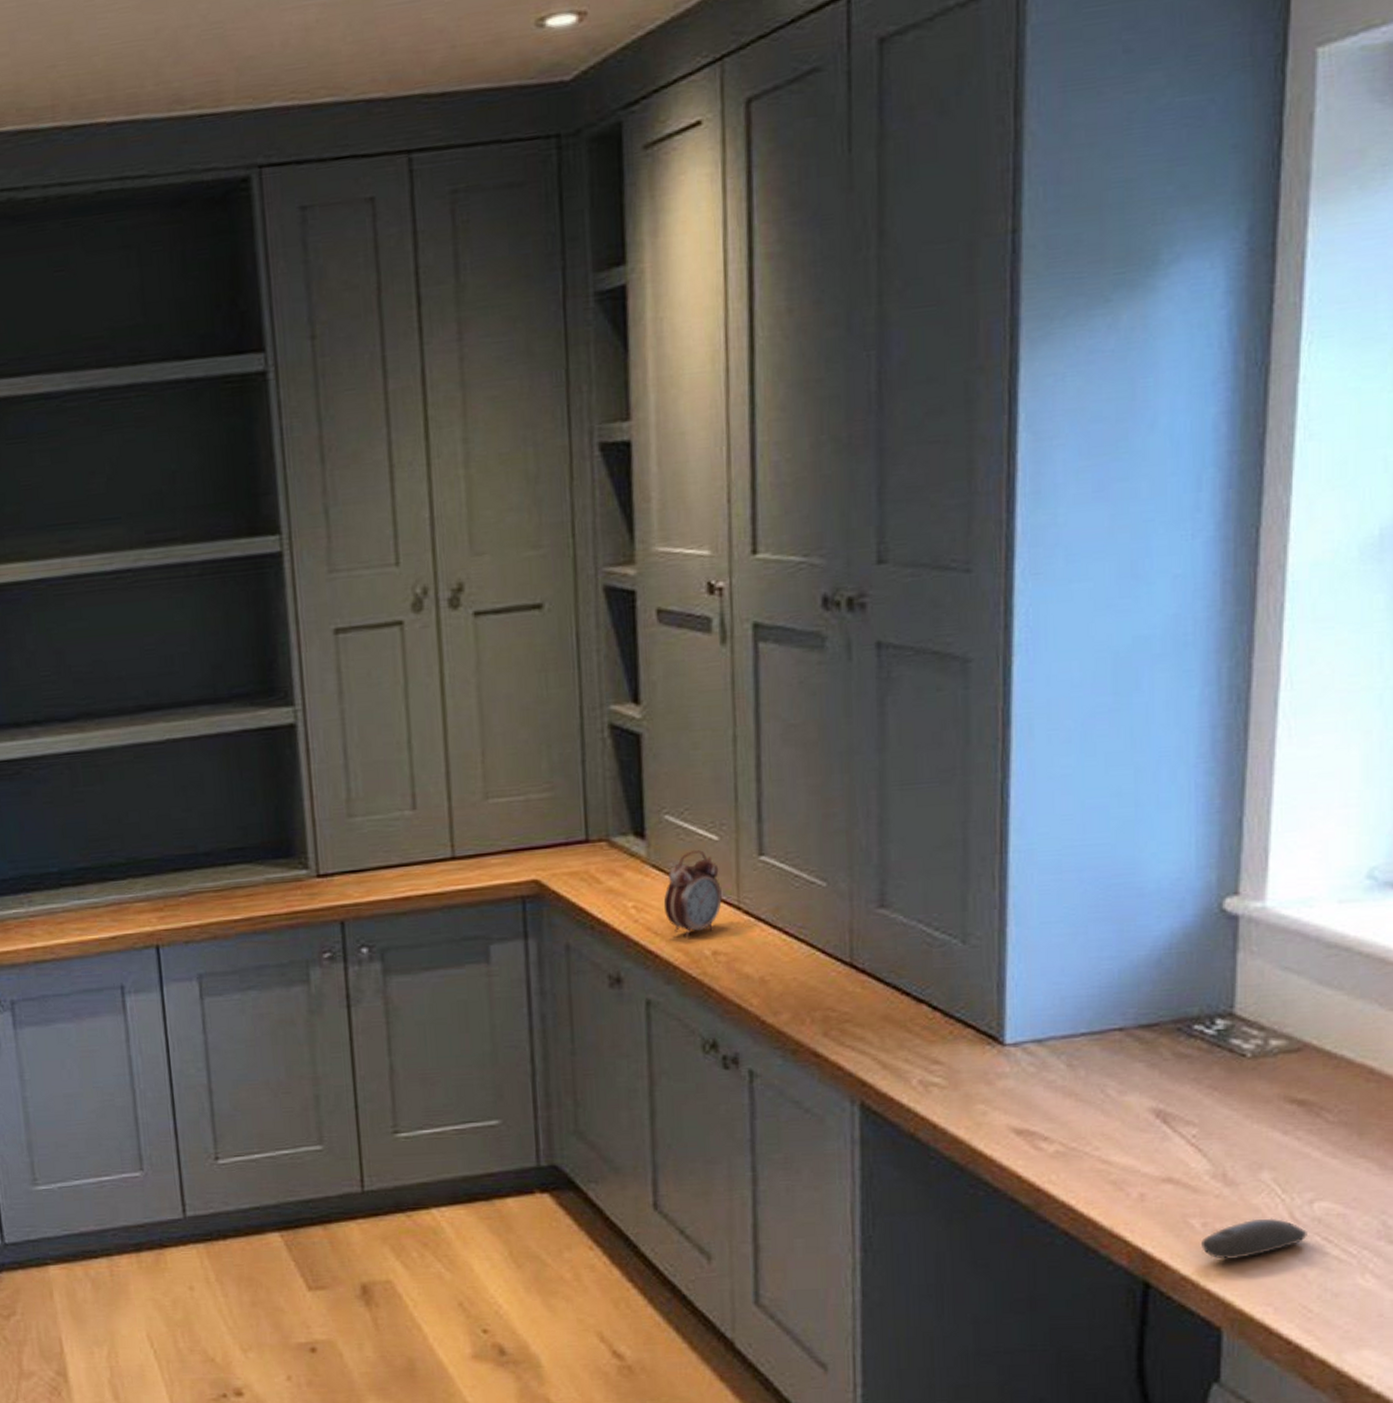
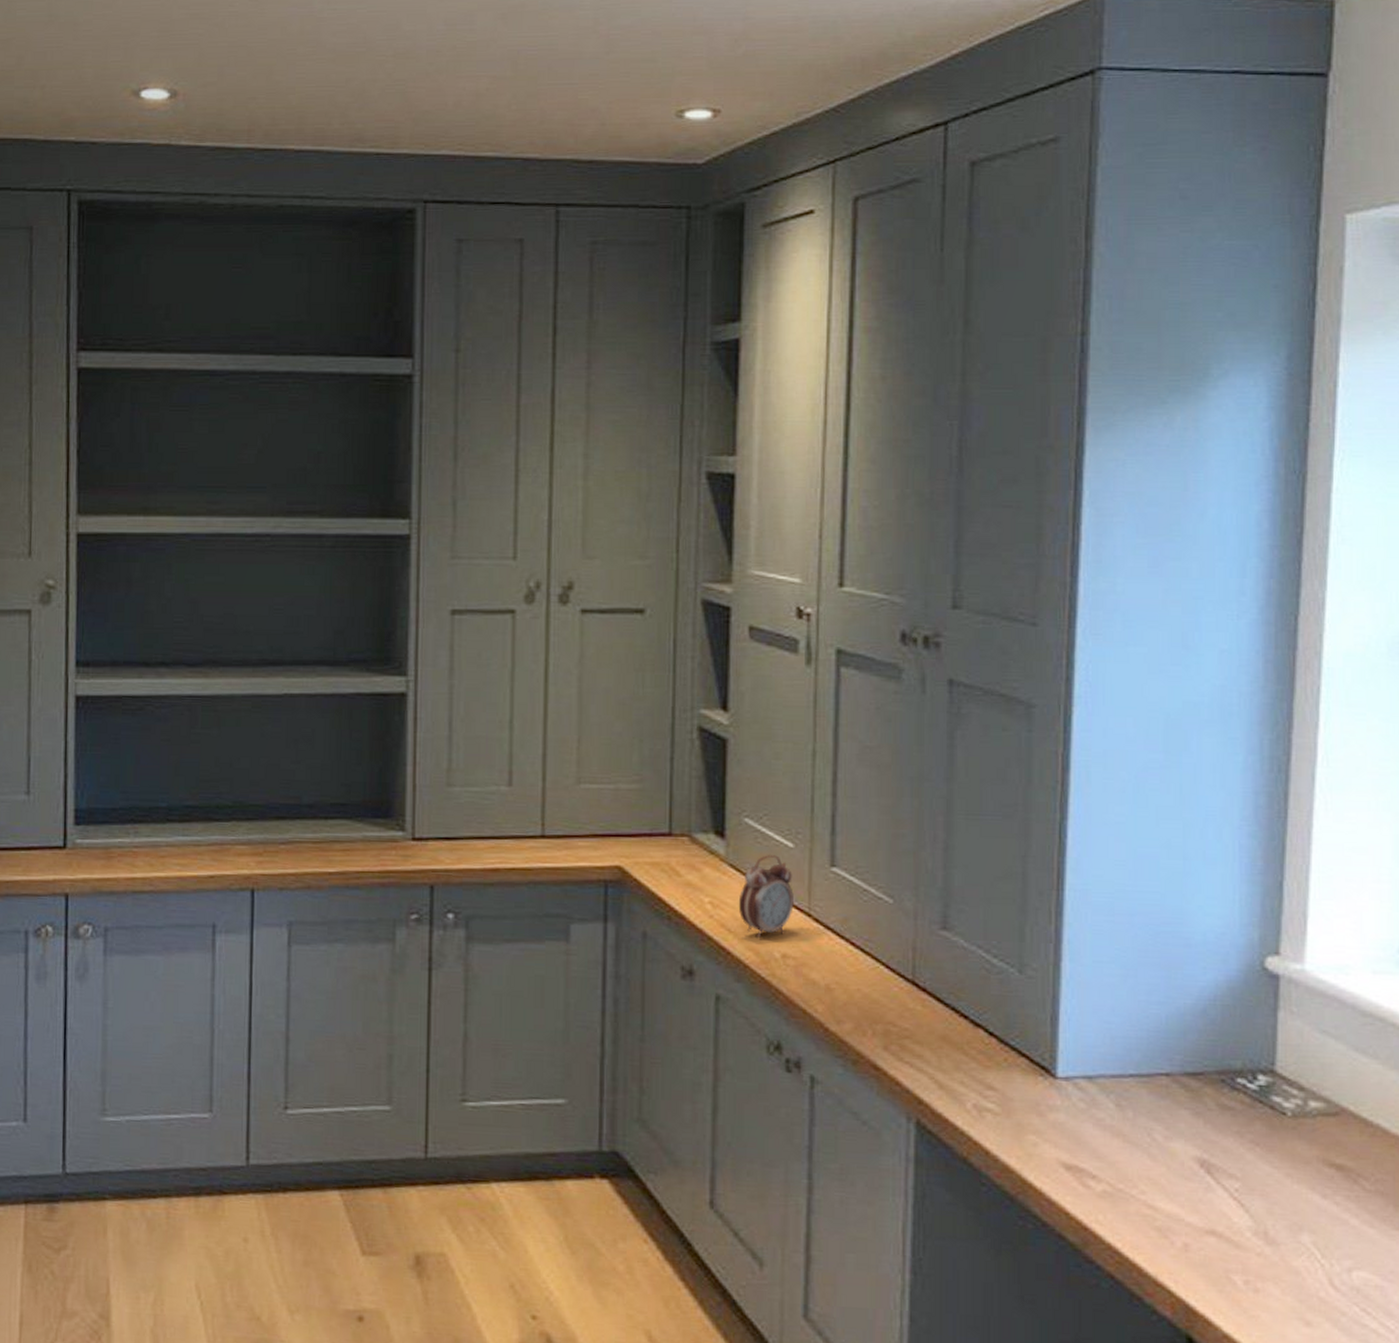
computer mouse: present [1200,1218,1307,1261] -> none [1242,1281,1346,1323]

